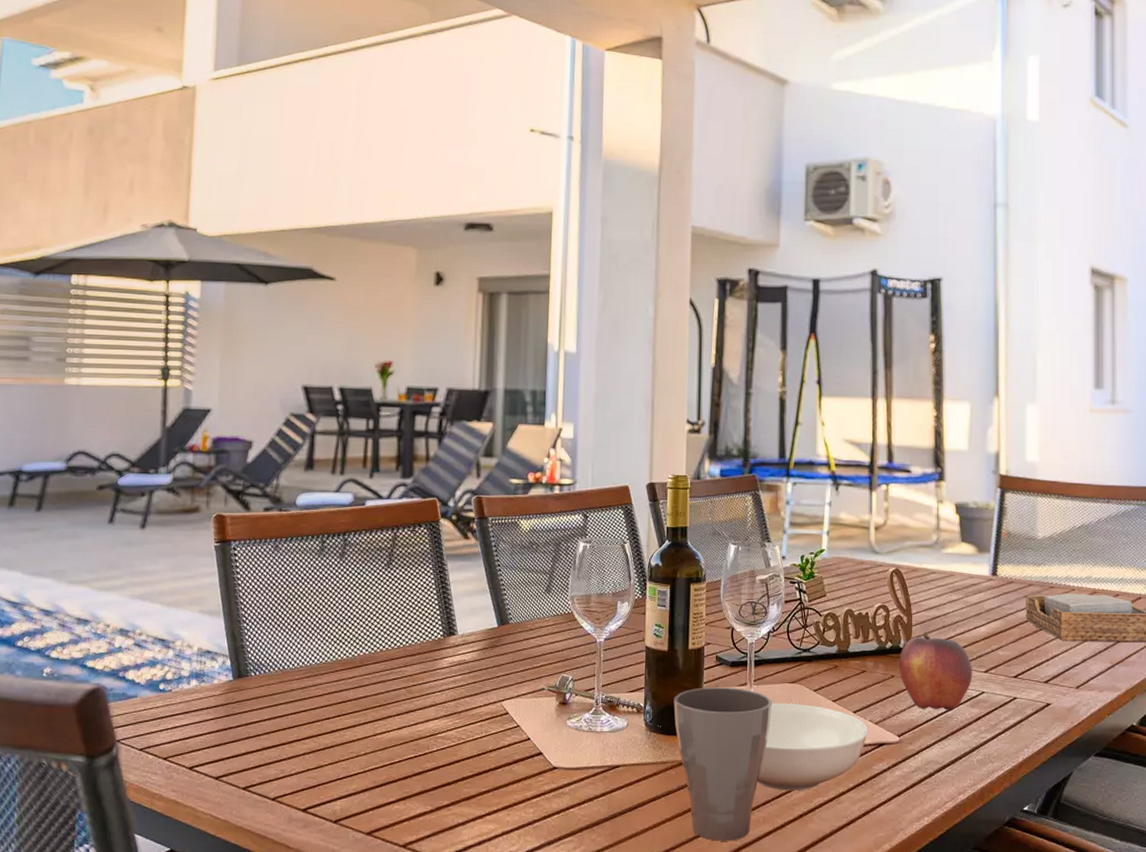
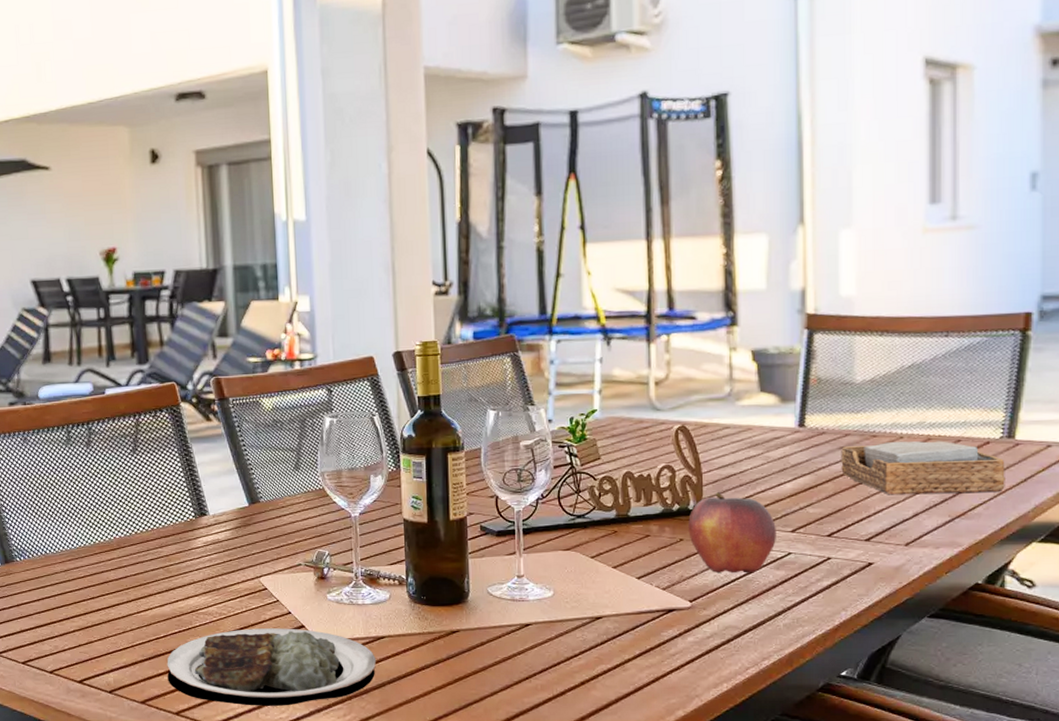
plate: none [398,755,609,838] -> present [167,628,376,706]
cup: present [673,687,772,841] -> none [437,557,545,708]
bowl: present [758,702,868,791] -> none [533,570,655,659]

